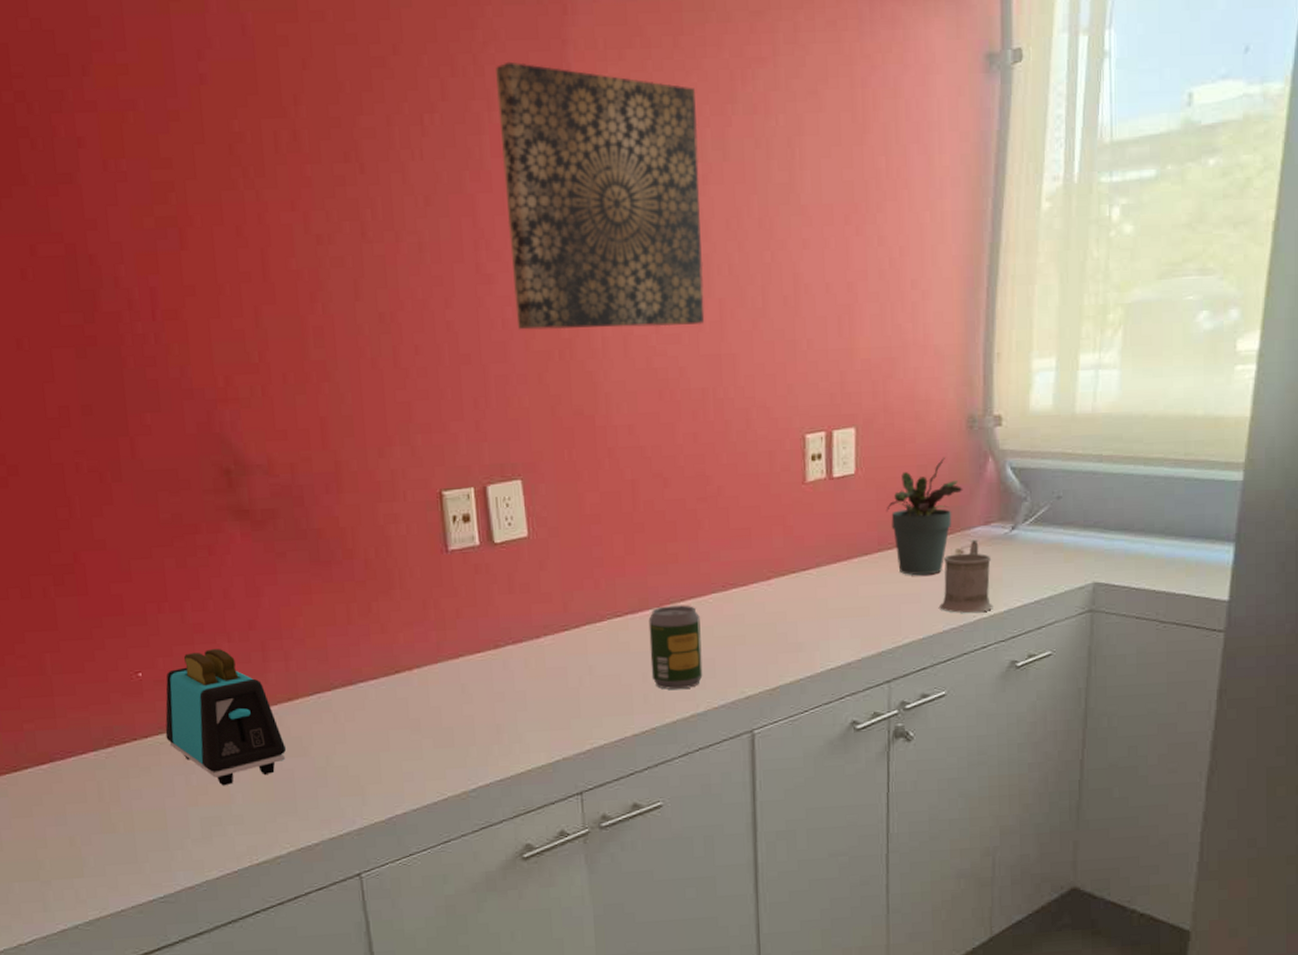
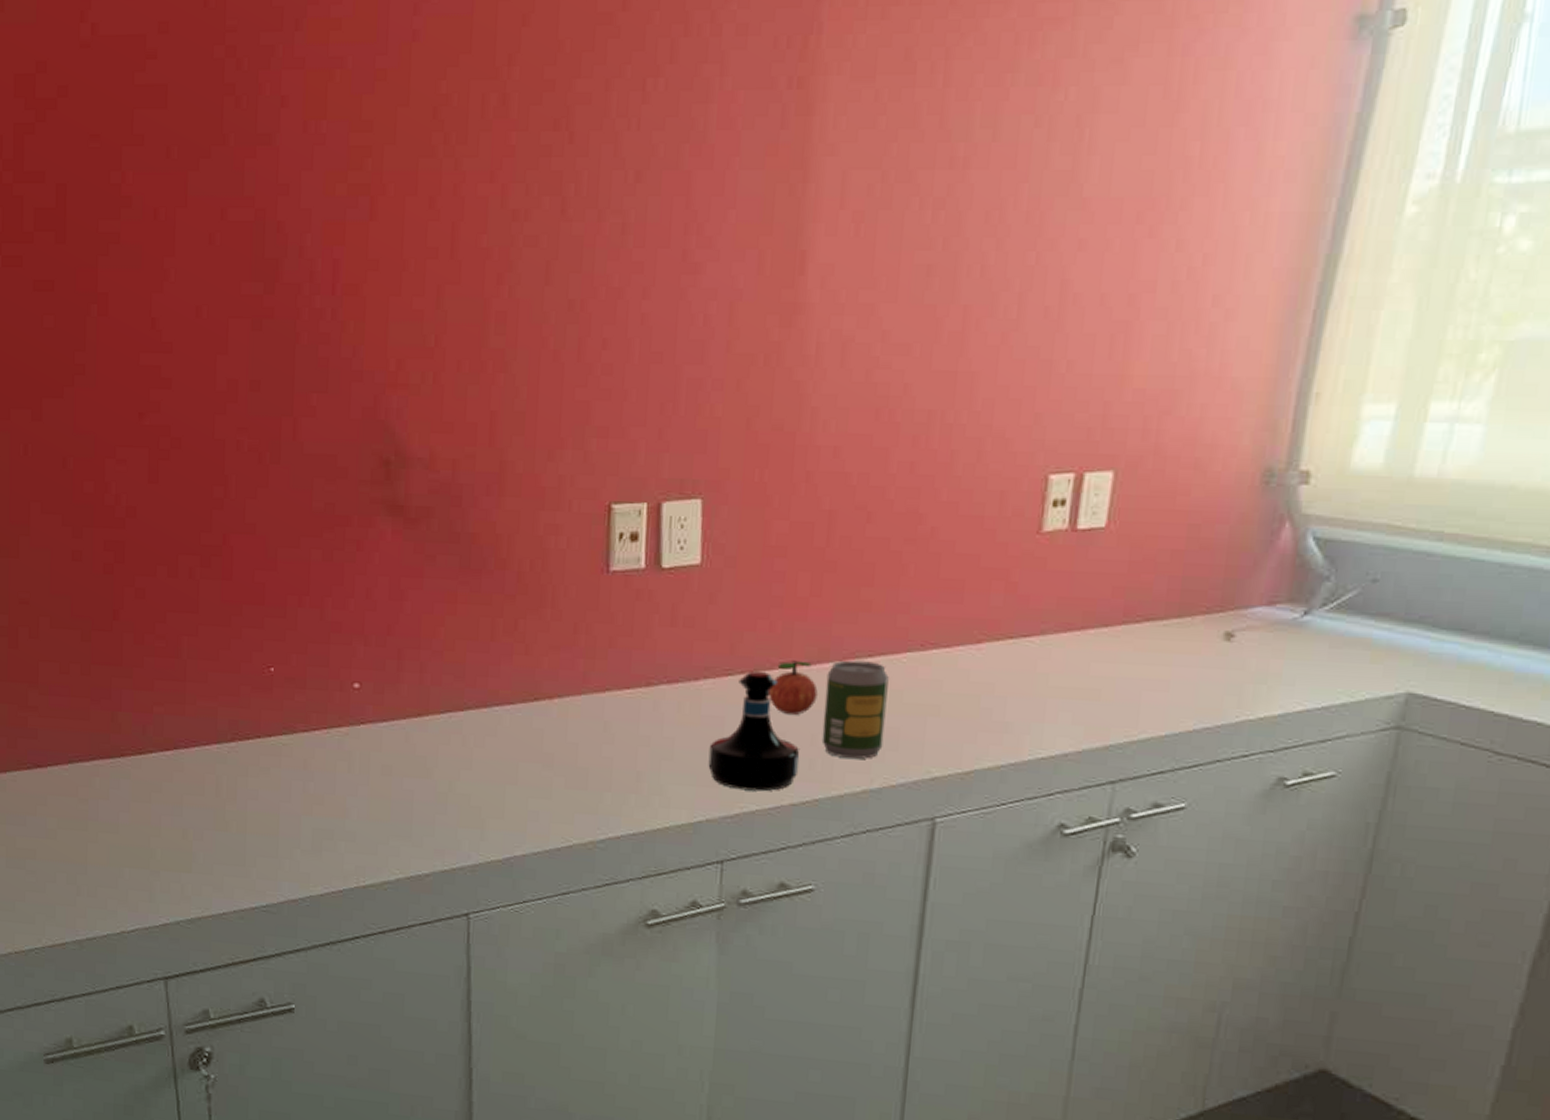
toaster: present [165,649,286,786] -> none [289,651,408,799]
wall art: present [496,61,705,330] -> none [720,19,969,336]
tequila bottle: none [557,623,635,729] -> present [708,670,799,792]
apple: none [601,611,643,659] -> present [768,660,818,716]
potted plant: present [886,457,963,576] -> none [1139,516,1245,660]
mug: present [939,539,993,613] -> none [1192,621,1270,713]

